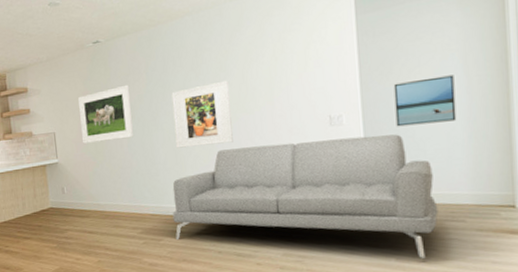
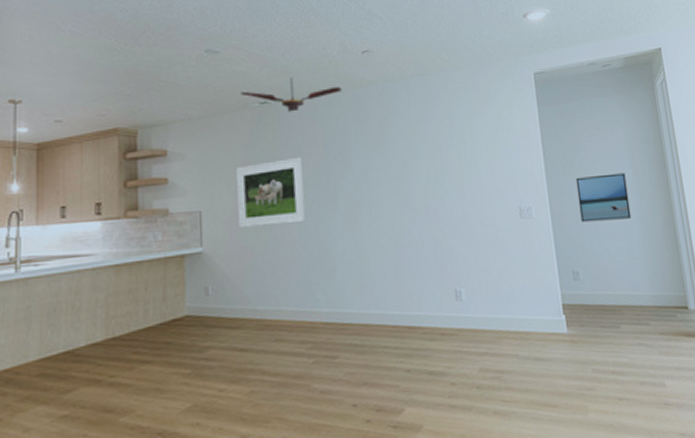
ceiling fan: none [77,17,161,48] -> present [239,77,342,112]
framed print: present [171,80,233,148] -> none [353,161,422,238]
sofa: present [172,134,438,258] -> none [351,230,626,368]

